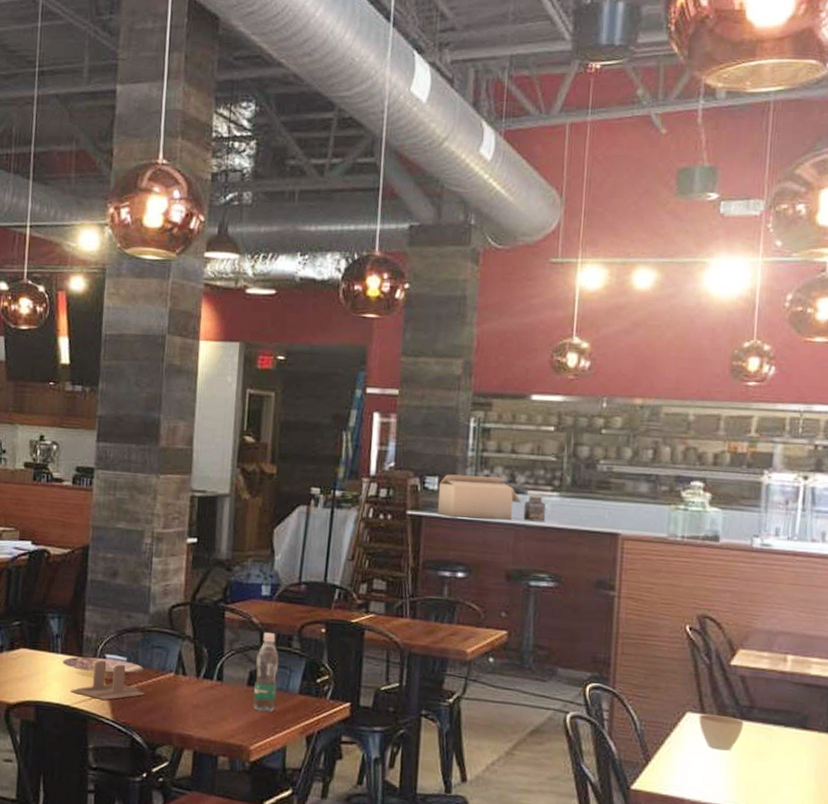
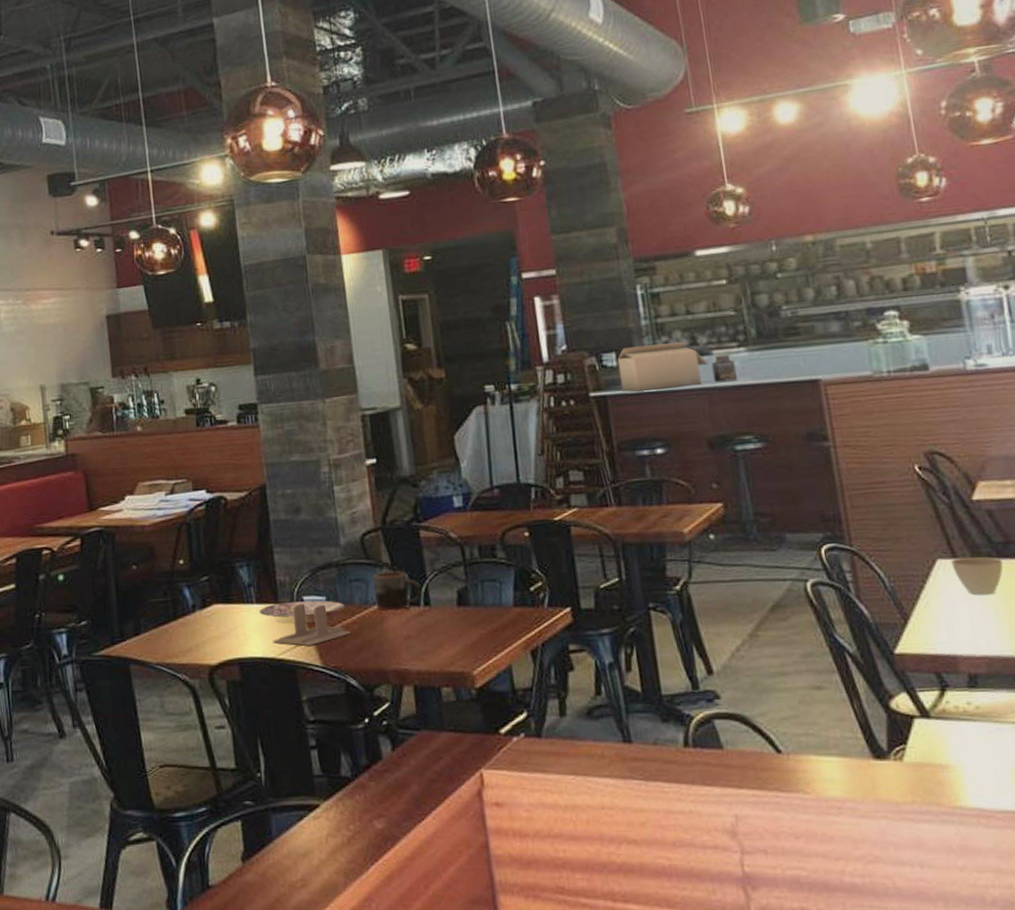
mug: none [172,643,216,682] -> present [373,570,421,612]
bottle: present [253,632,280,713] -> none [461,546,492,633]

